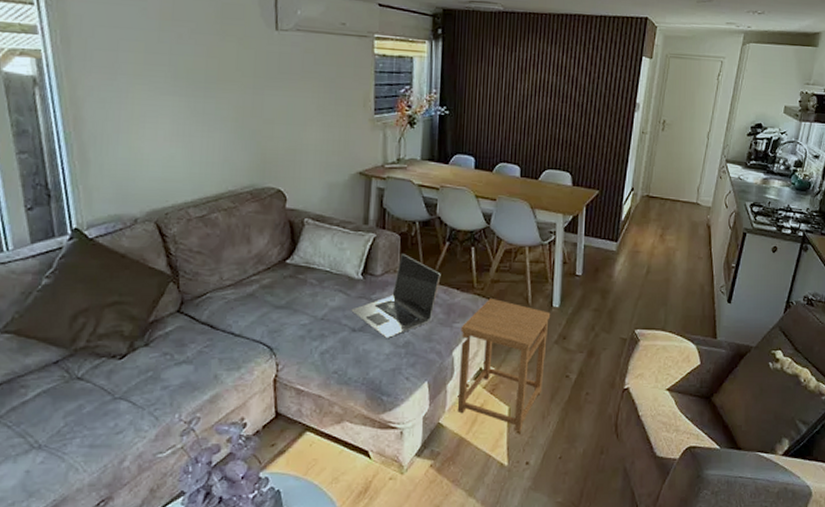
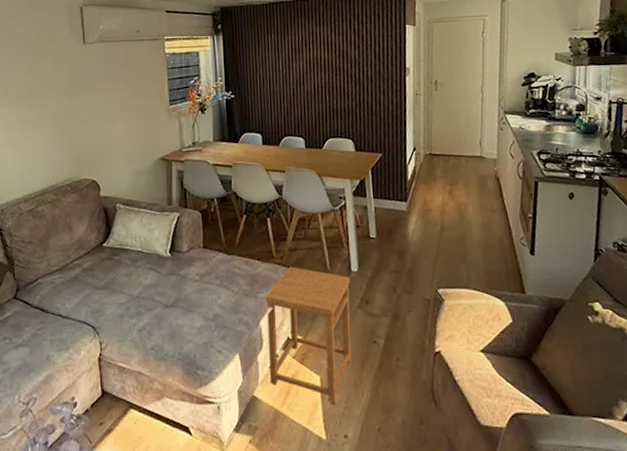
laptop: present [351,254,441,338] -> none [163,230,242,312]

